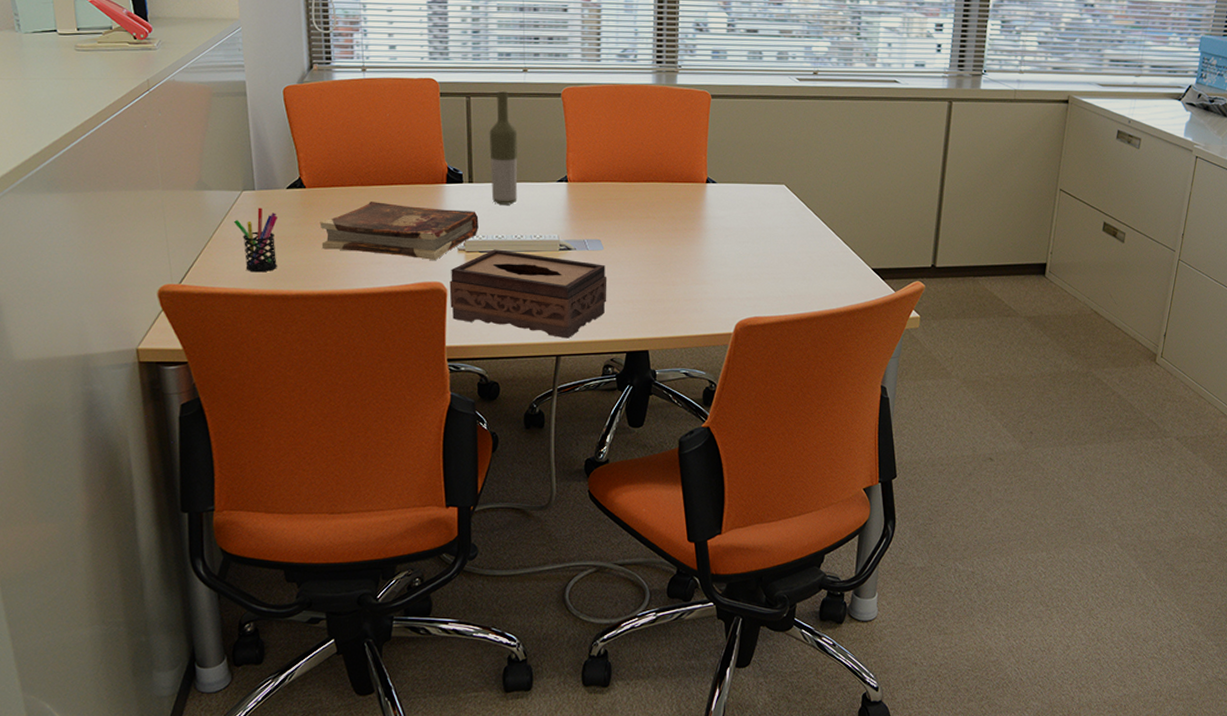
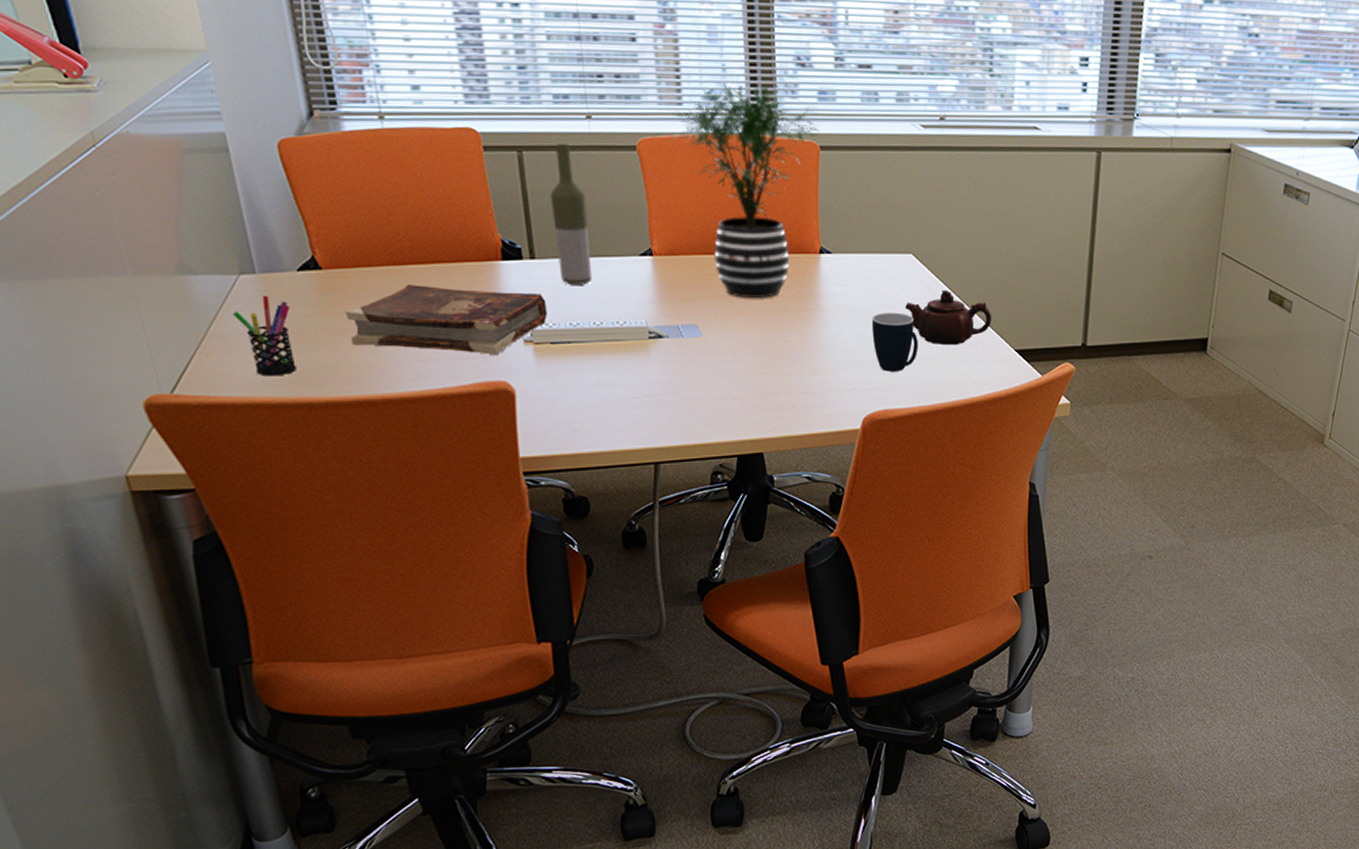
tissue box: present [449,249,607,339] -> none [517,339,711,443]
potted plant: none [590,44,711,219] -> present [669,83,819,298]
mug: none [747,233,787,284] -> present [871,312,919,372]
teapot: none [777,215,853,263] -> present [905,290,992,346]

